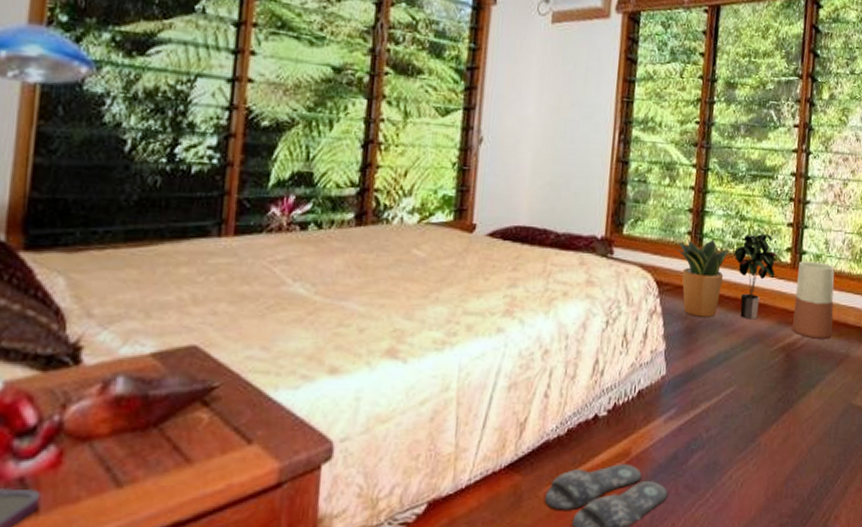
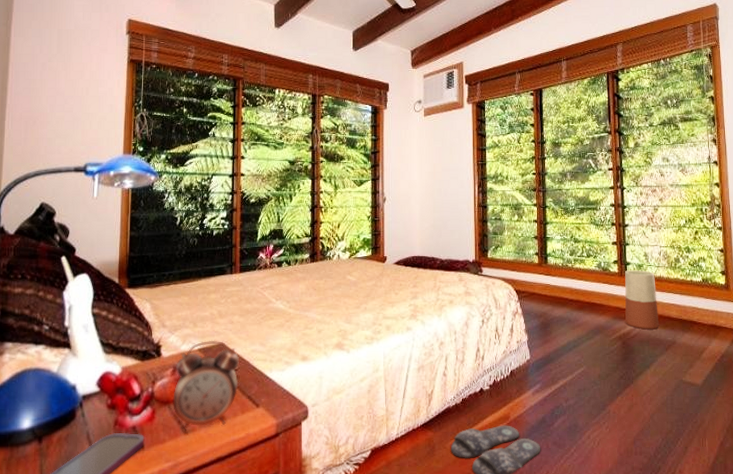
alarm clock: none [97,340,223,484] -> present [173,340,239,432]
potted plant: present [675,238,731,317] -> none [527,257,570,315]
potted plant: present [734,234,778,320] -> none [572,252,608,316]

